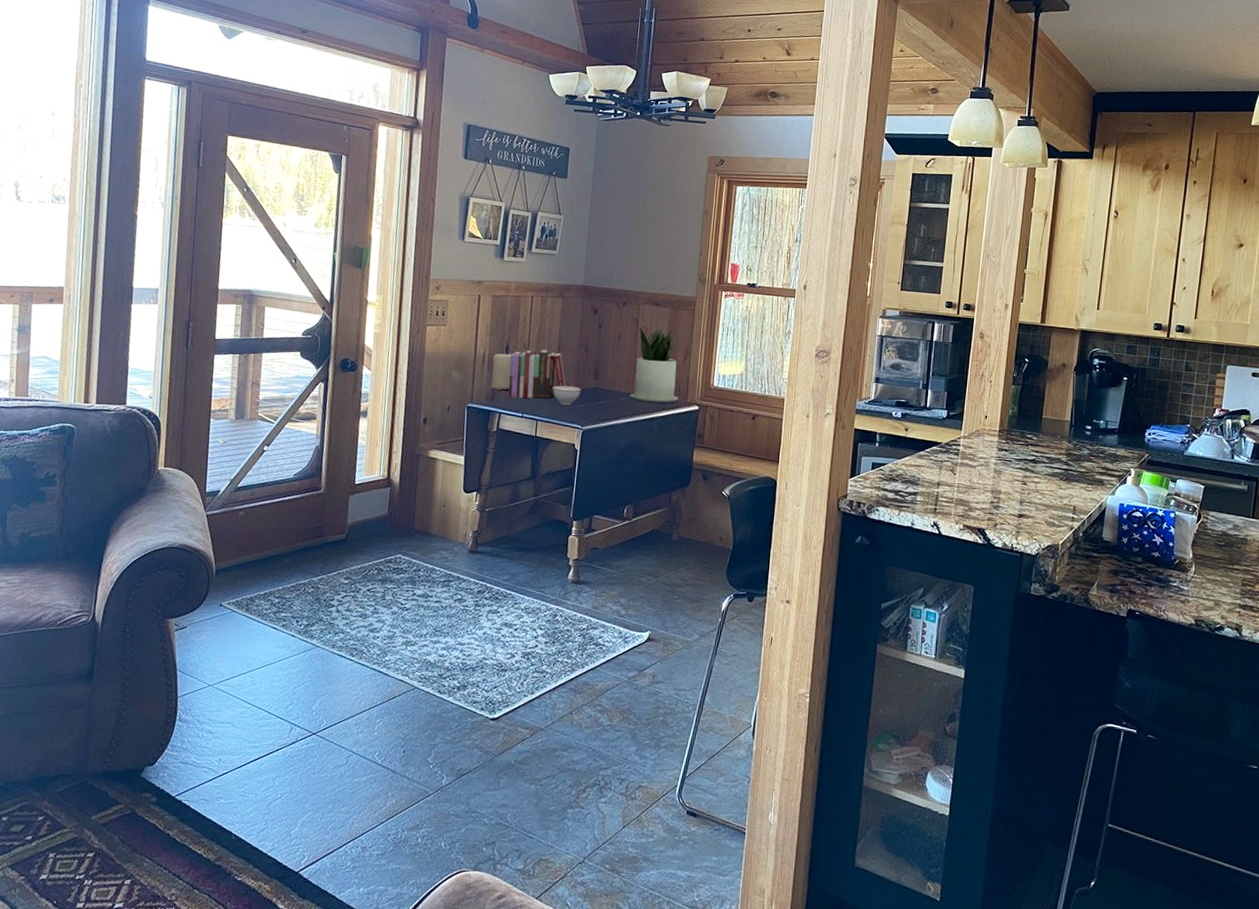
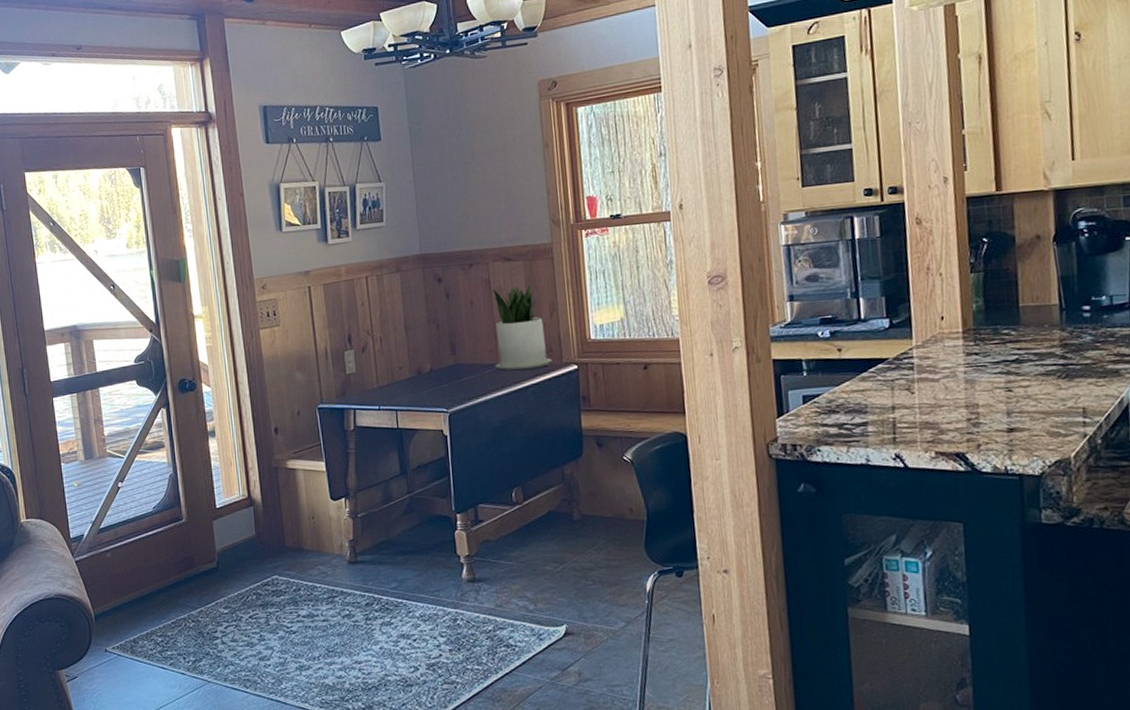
candle: present [490,353,512,391] -> none [335,343,360,386]
books: present [508,349,567,400] -> none [355,332,422,390]
bowl: present [552,385,581,406] -> none [406,367,439,390]

